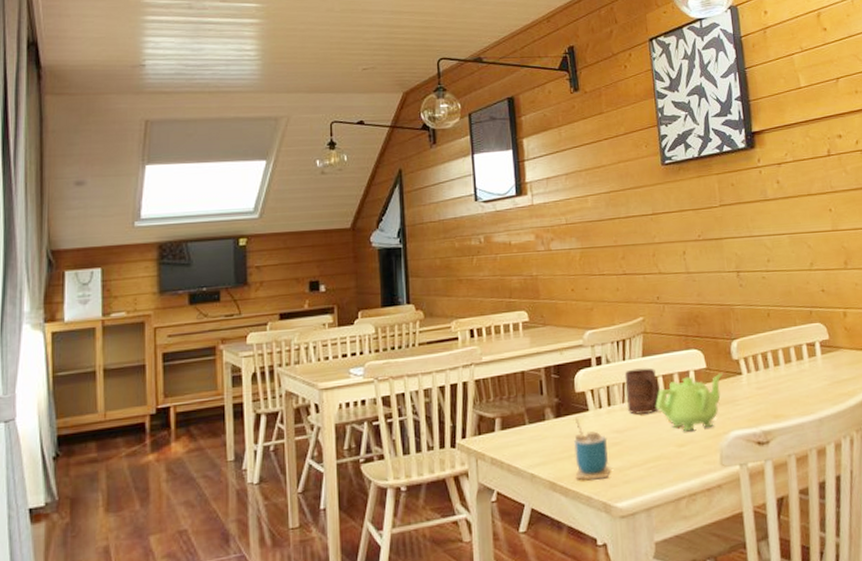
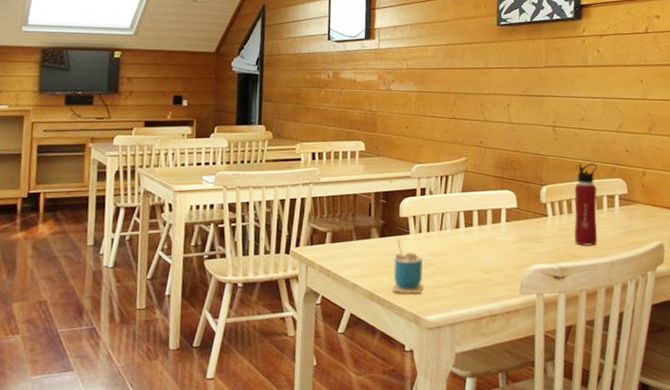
cup: present [624,368,660,415] -> none [444,202,474,242]
teapot: present [655,373,723,432] -> none [469,213,531,261]
water bottle: none [768,308,802,404] -> present [573,163,598,246]

